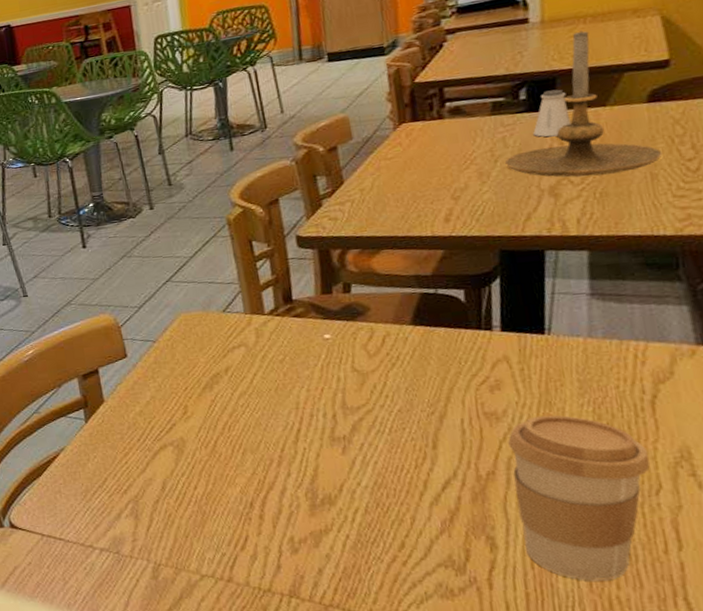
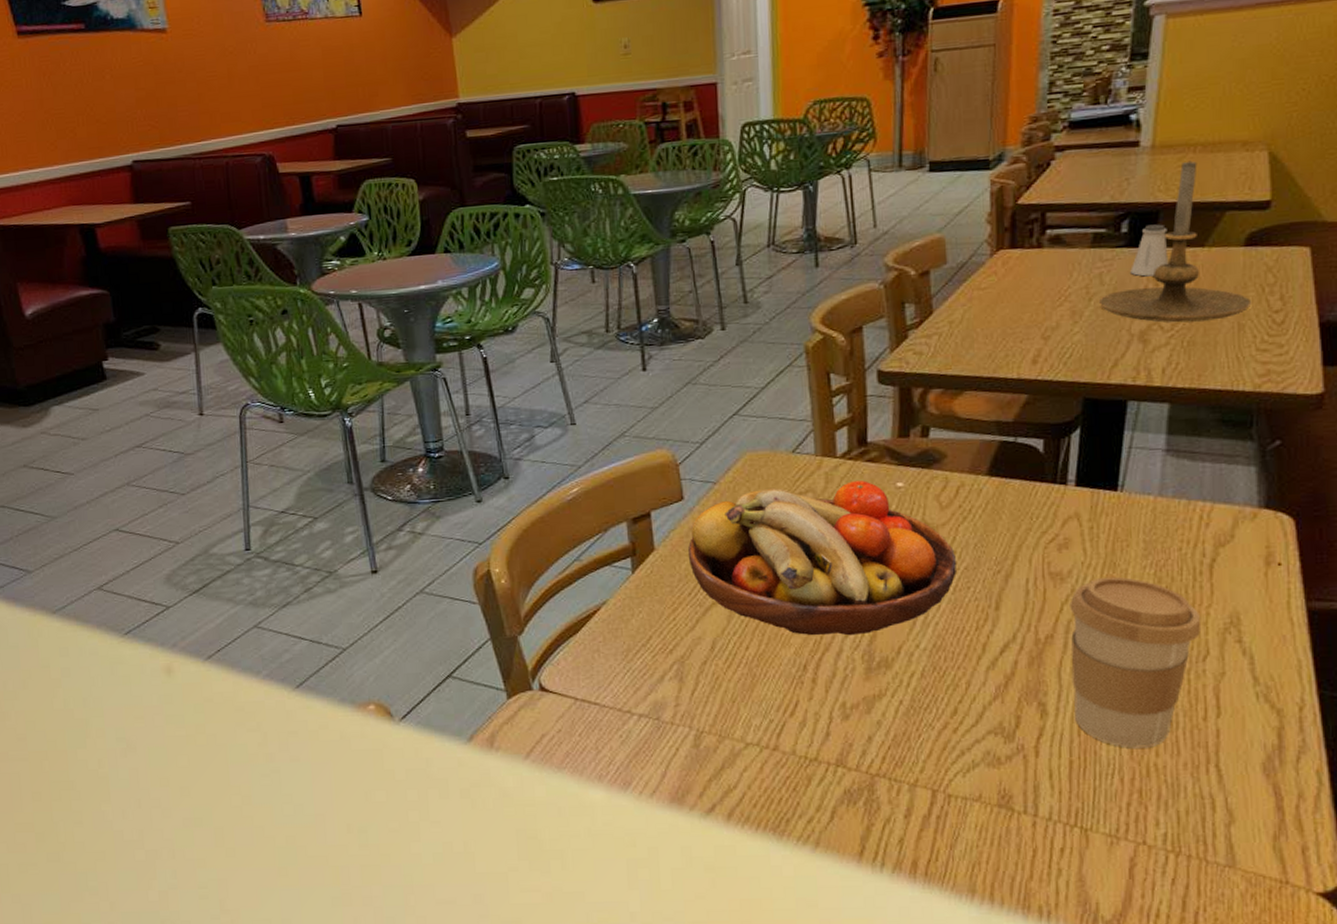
fruit bowl: none [134,334,391,476] -> present [687,480,956,636]

